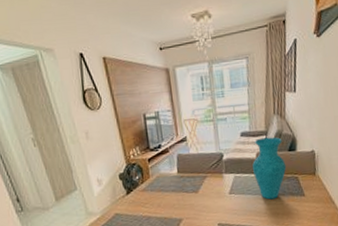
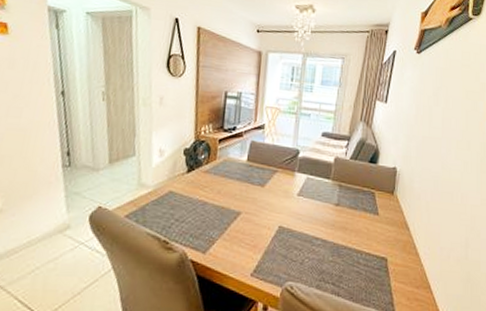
vase: present [252,137,287,200] -> none [327,142,364,212]

